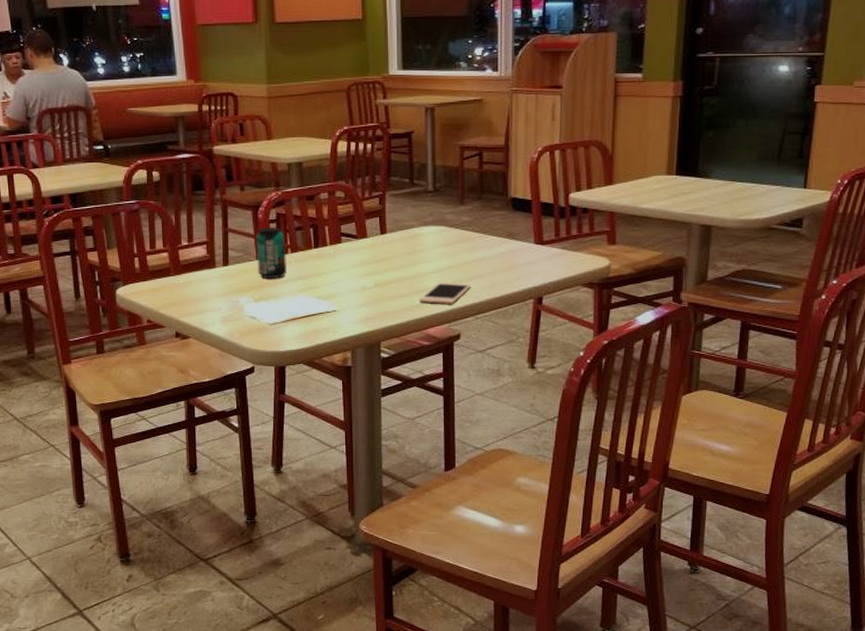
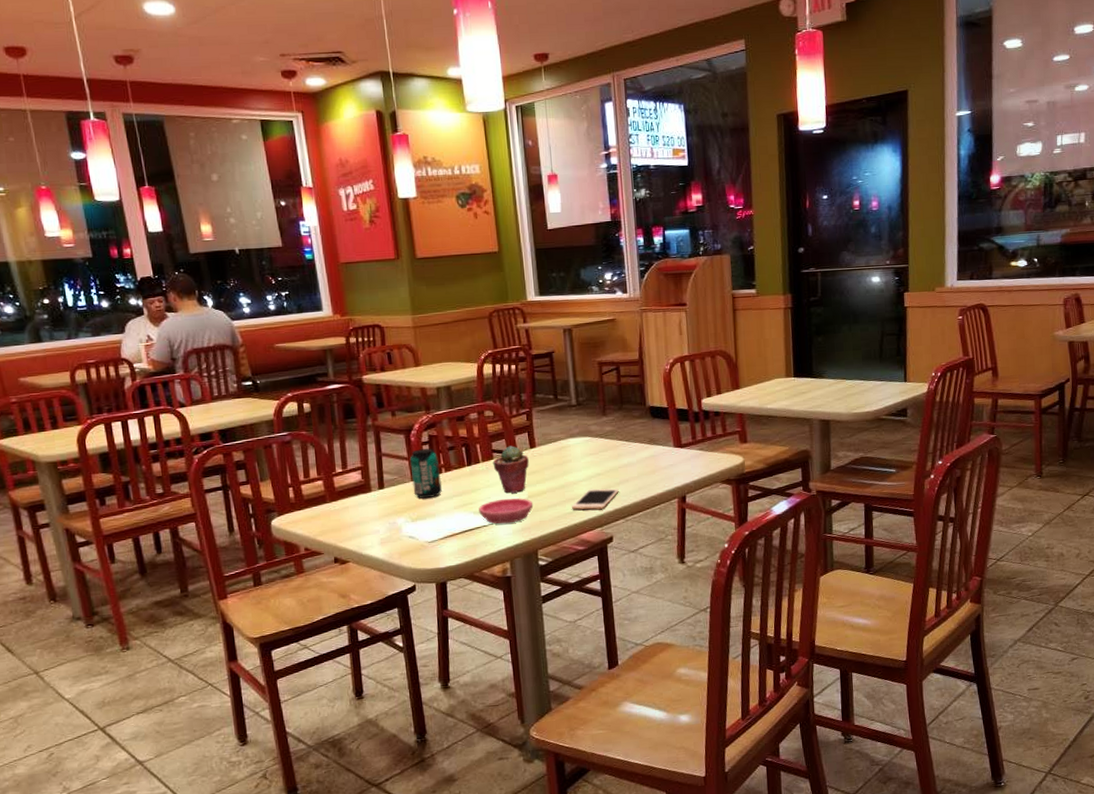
saucer: none [323,285,380,311] -> present [479,498,534,524]
potted succulent: none [340,230,378,280] -> present [492,446,529,494]

